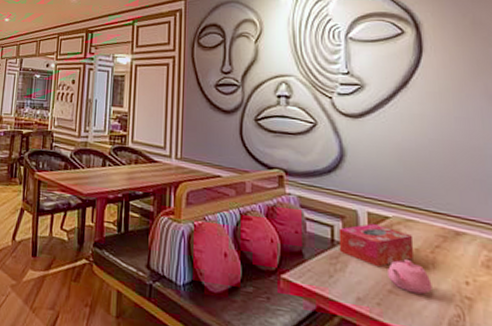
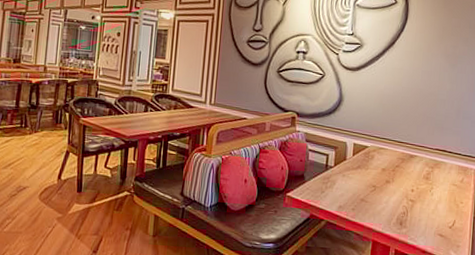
tissue box: present [338,223,415,268] -> none [330,151,383,183]
teapot: present [386,259,432,295] -> none [361,177,390,201]

